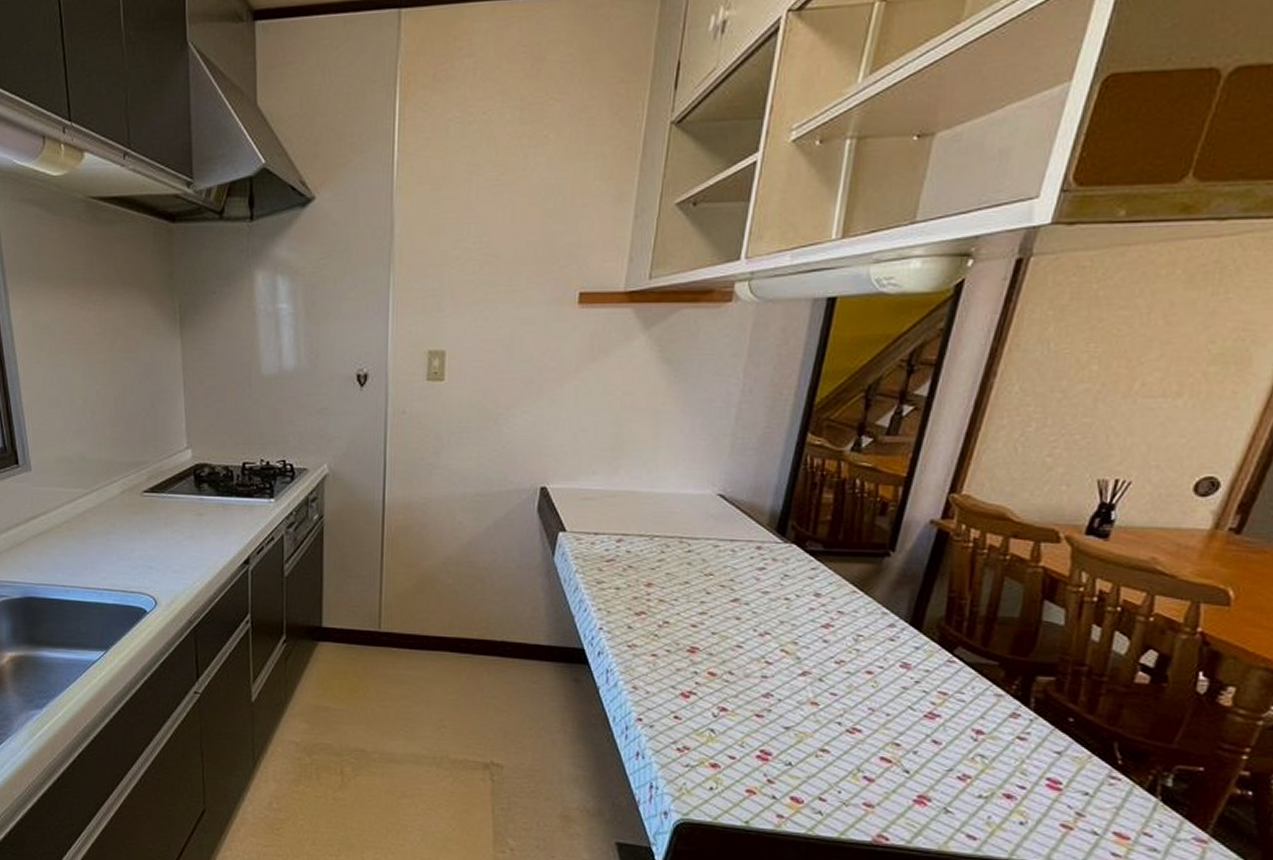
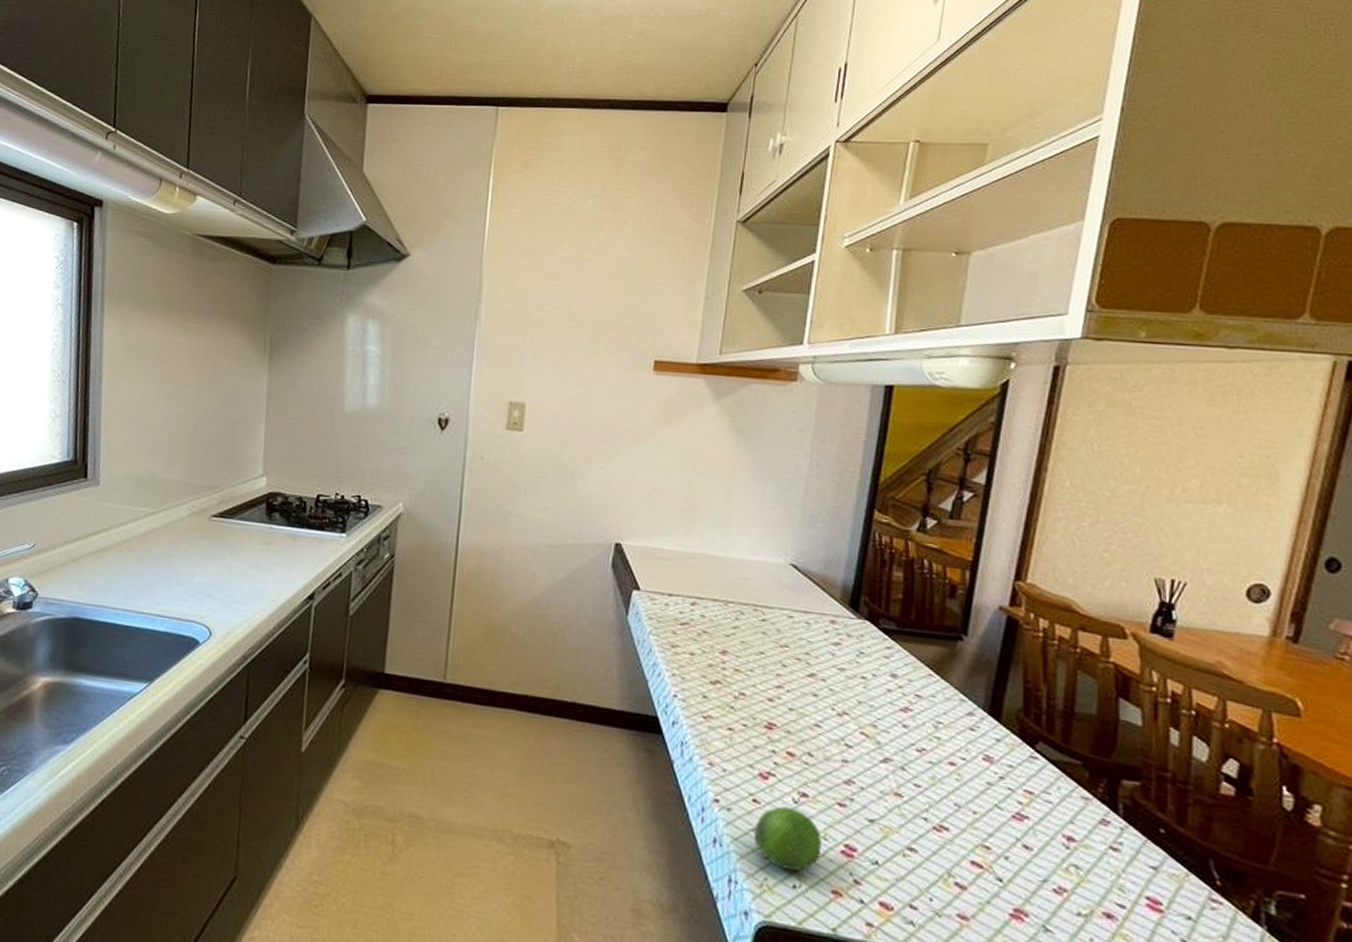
fruit: none [674,721,739,776] -> present [753,806,821,872]

